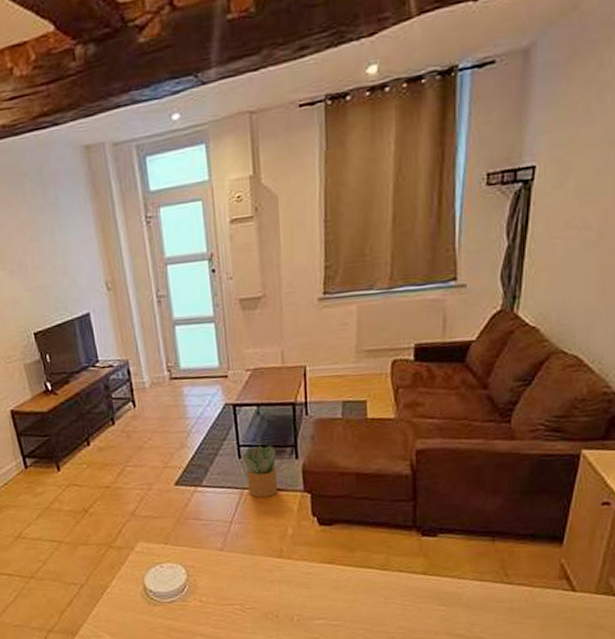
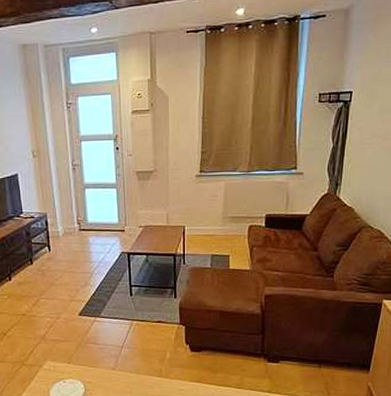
potted plant: present [241,445,278,498] -> none [132,286,160,328]

